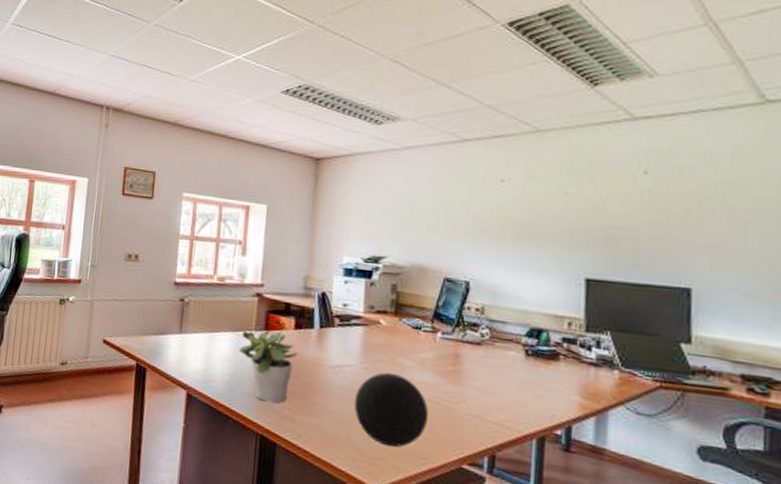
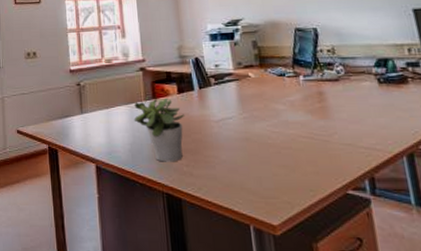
decorative ball: present [354,372,429,448] -> none [241,119,309,185]

